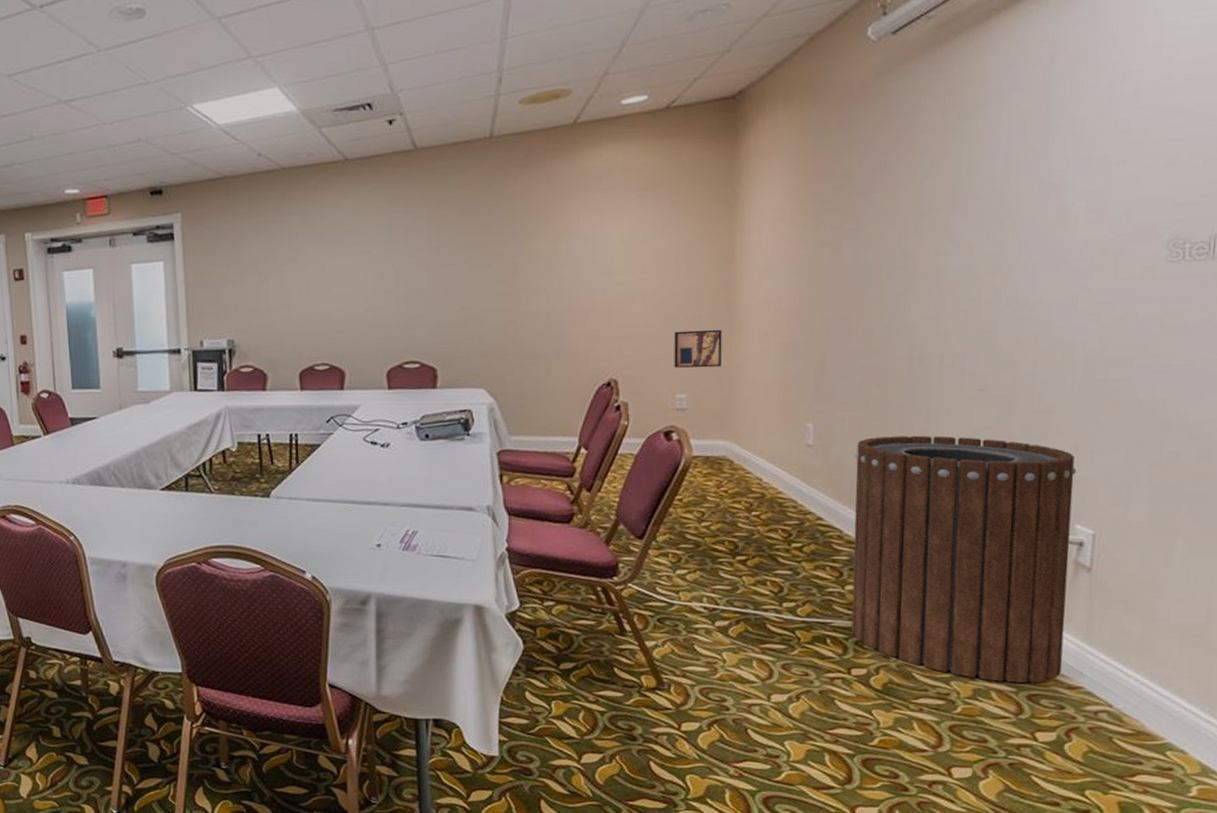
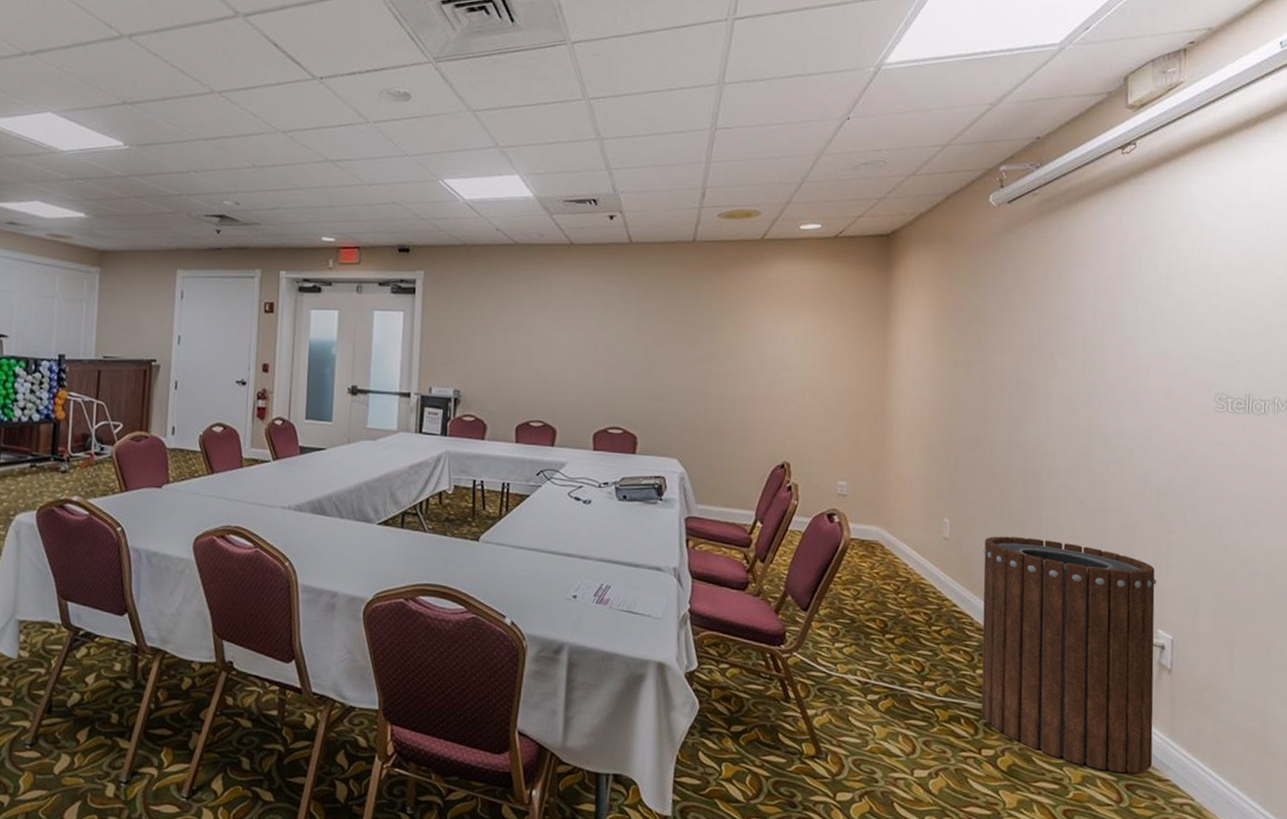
wall art: present [674,329,722,368] -> none [837,425,877,461]

